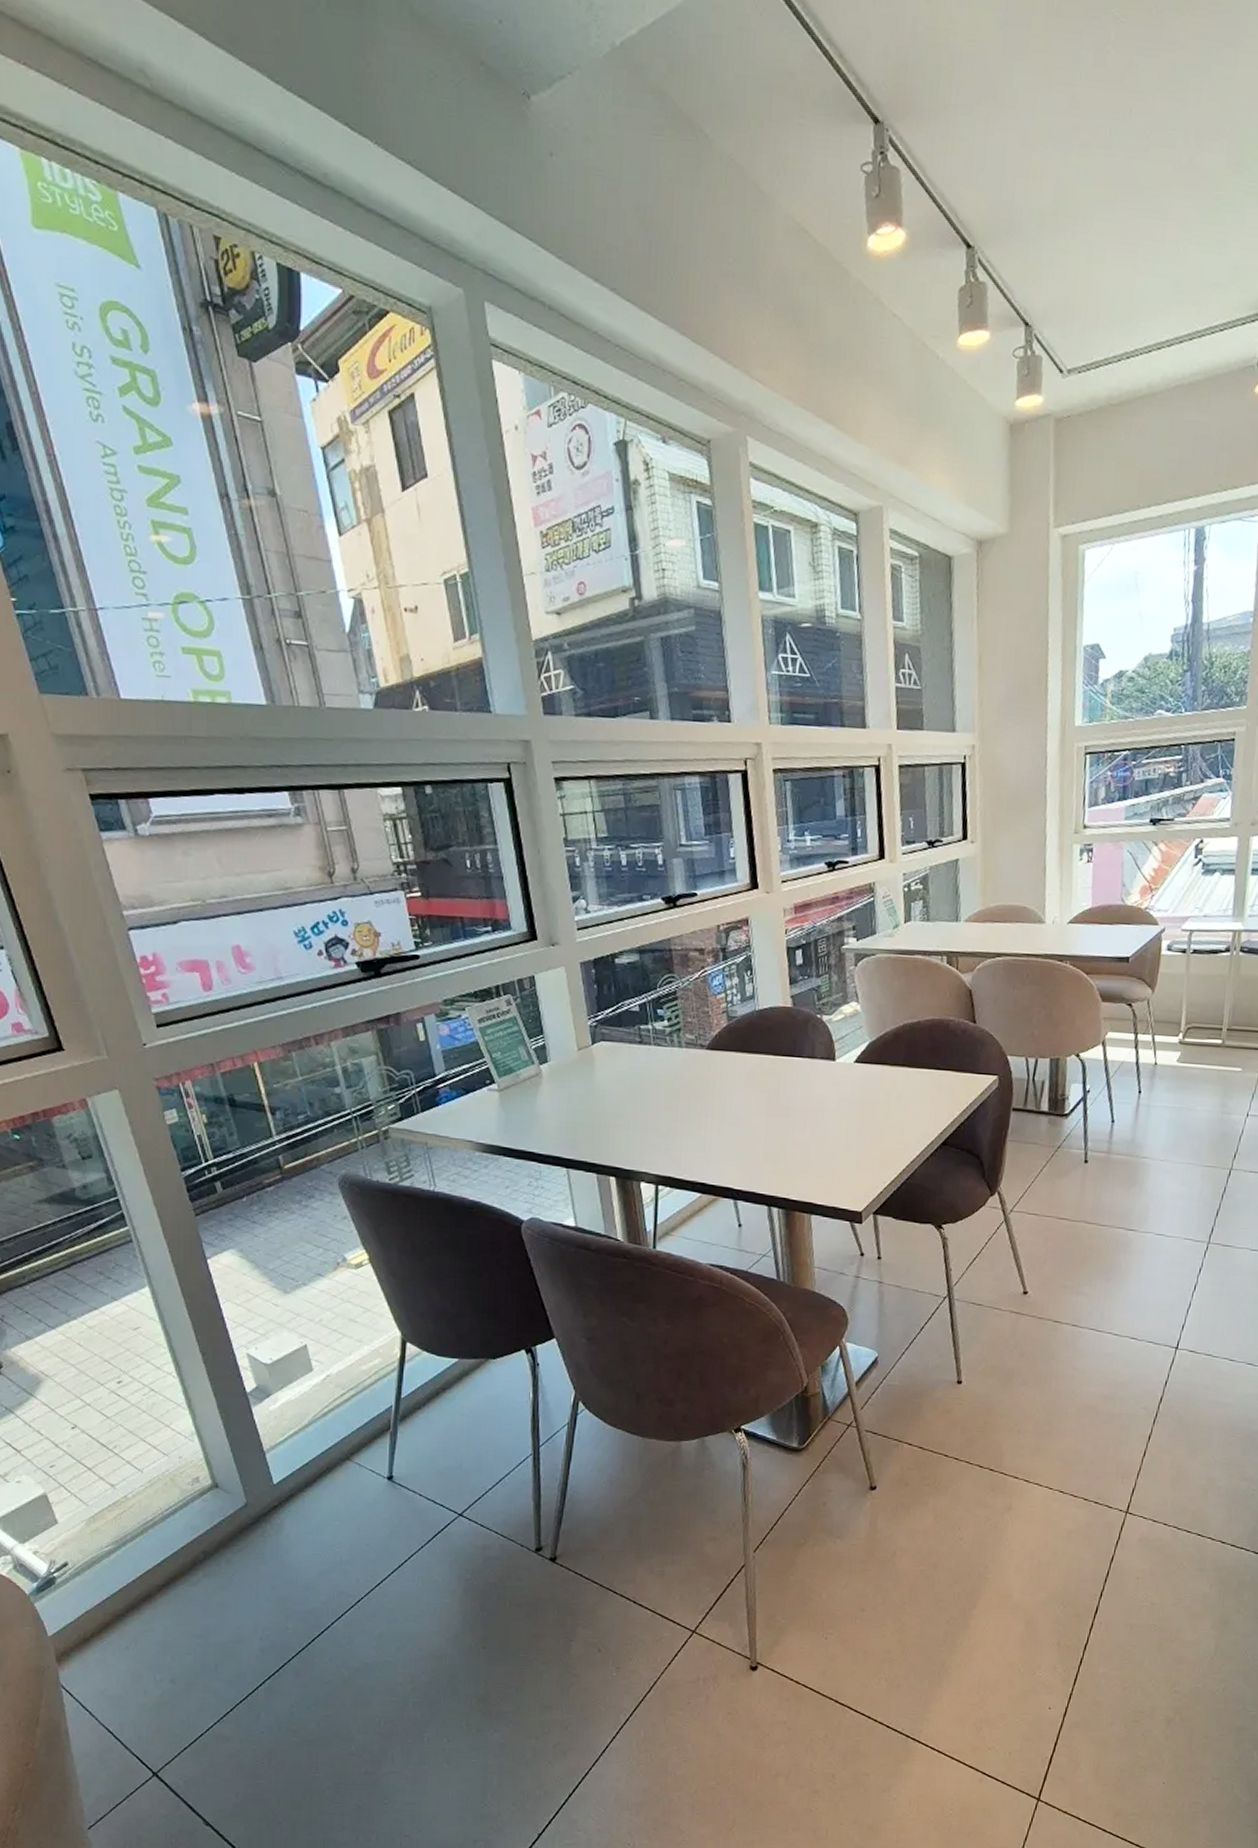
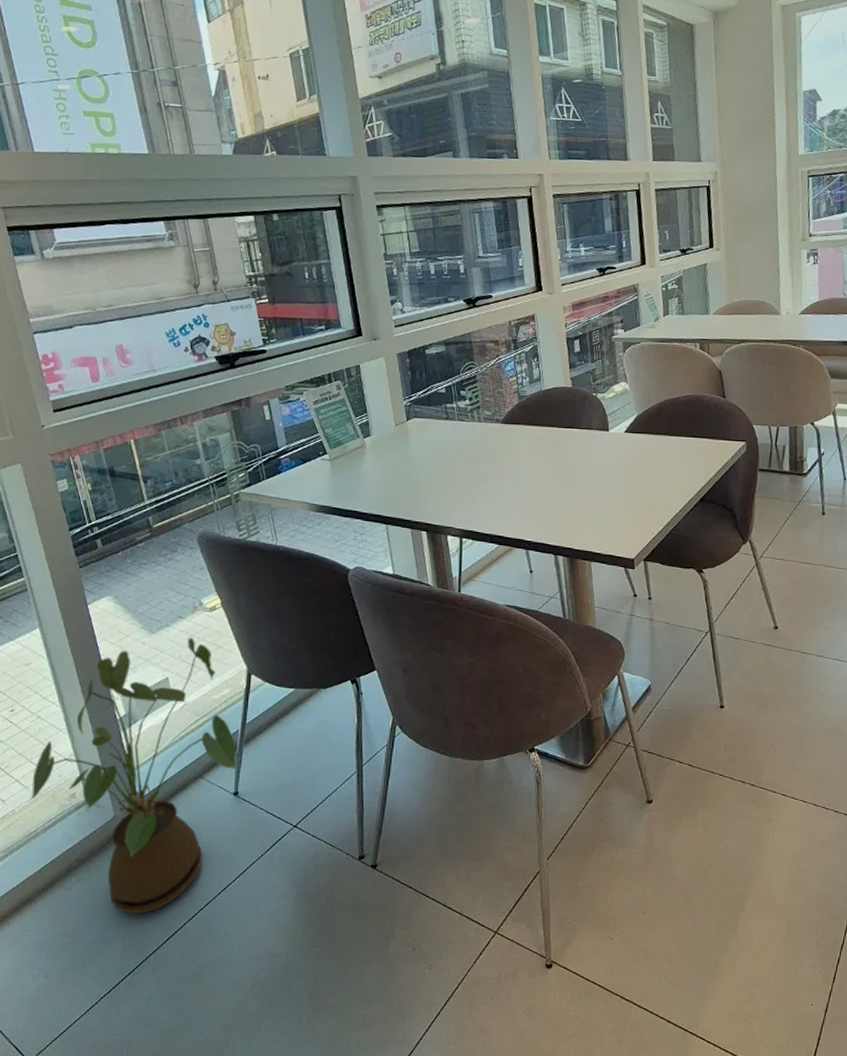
house plant: none [144,1298,392,1613] -> present [29,637,237,915]

